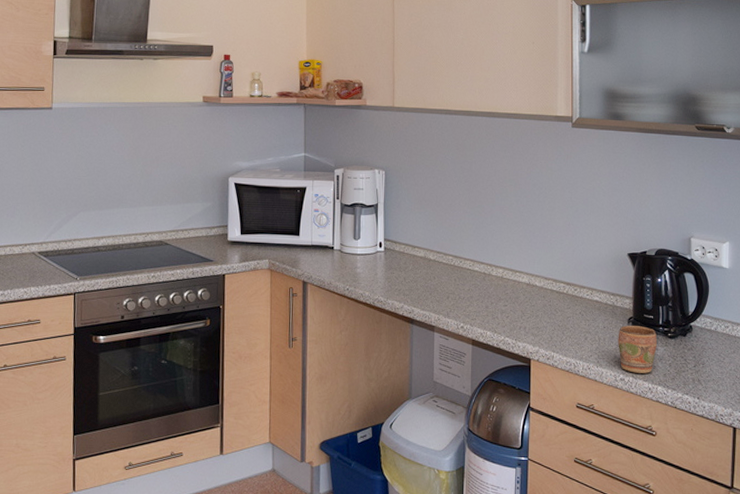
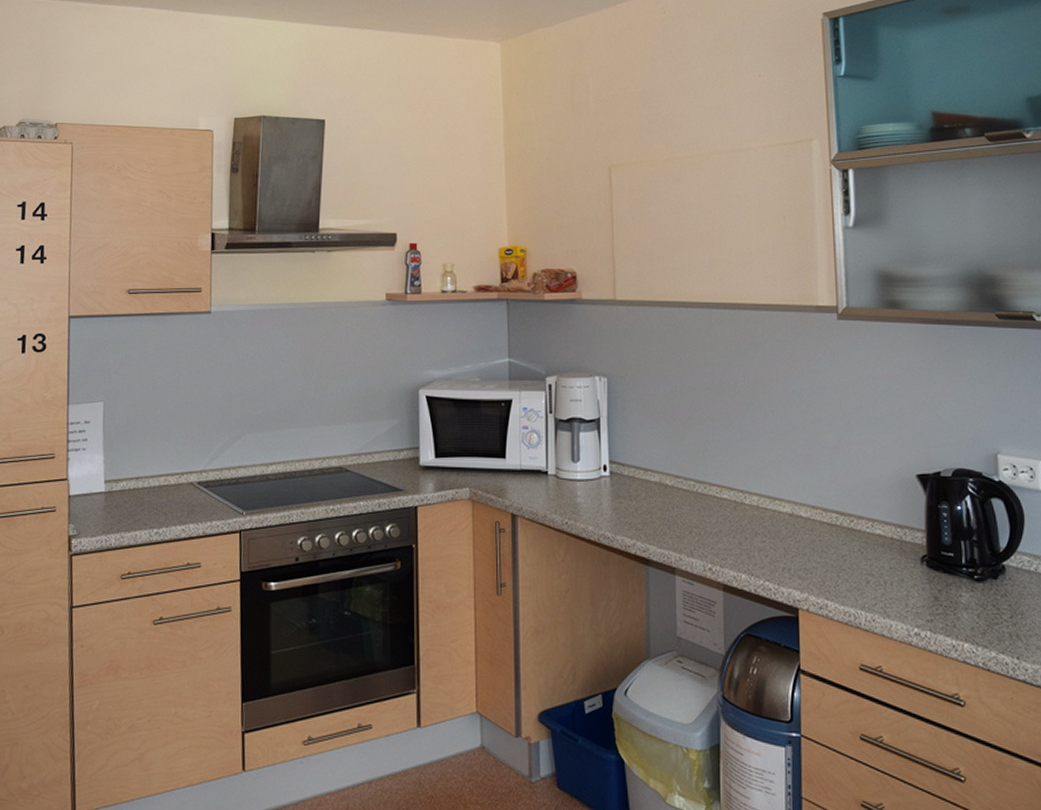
mug: present [618,325,657,374] -> none [909,566,960,627]

